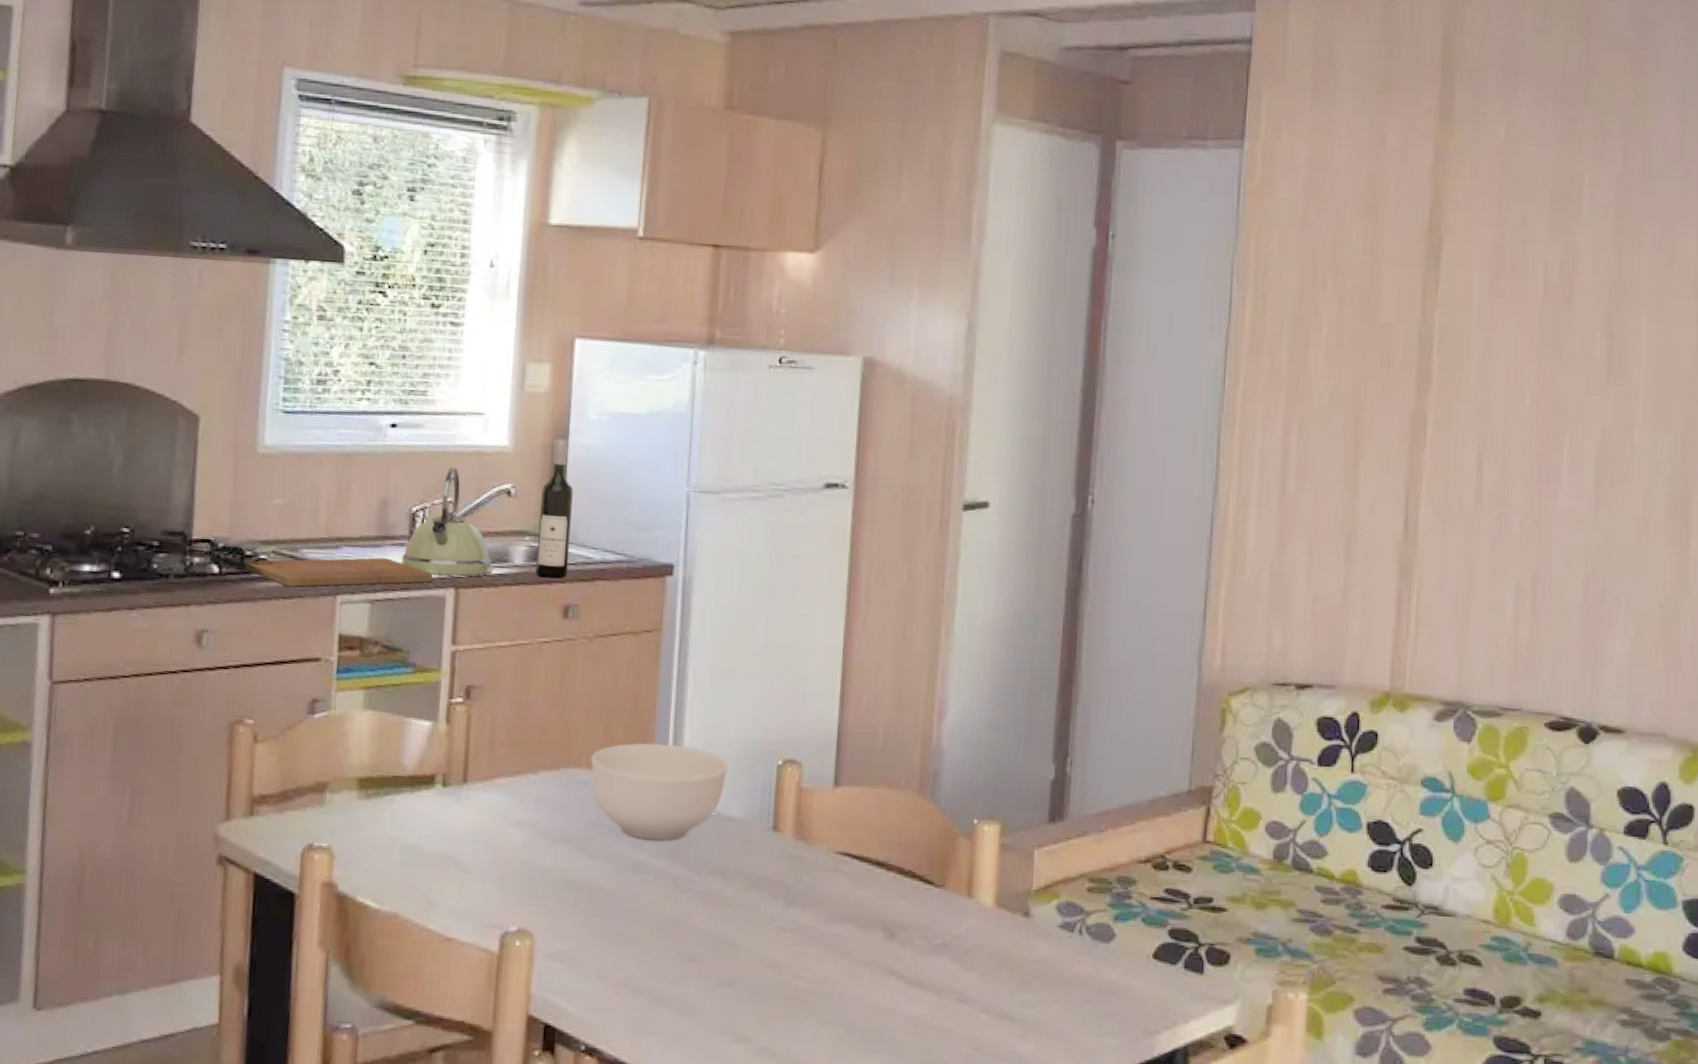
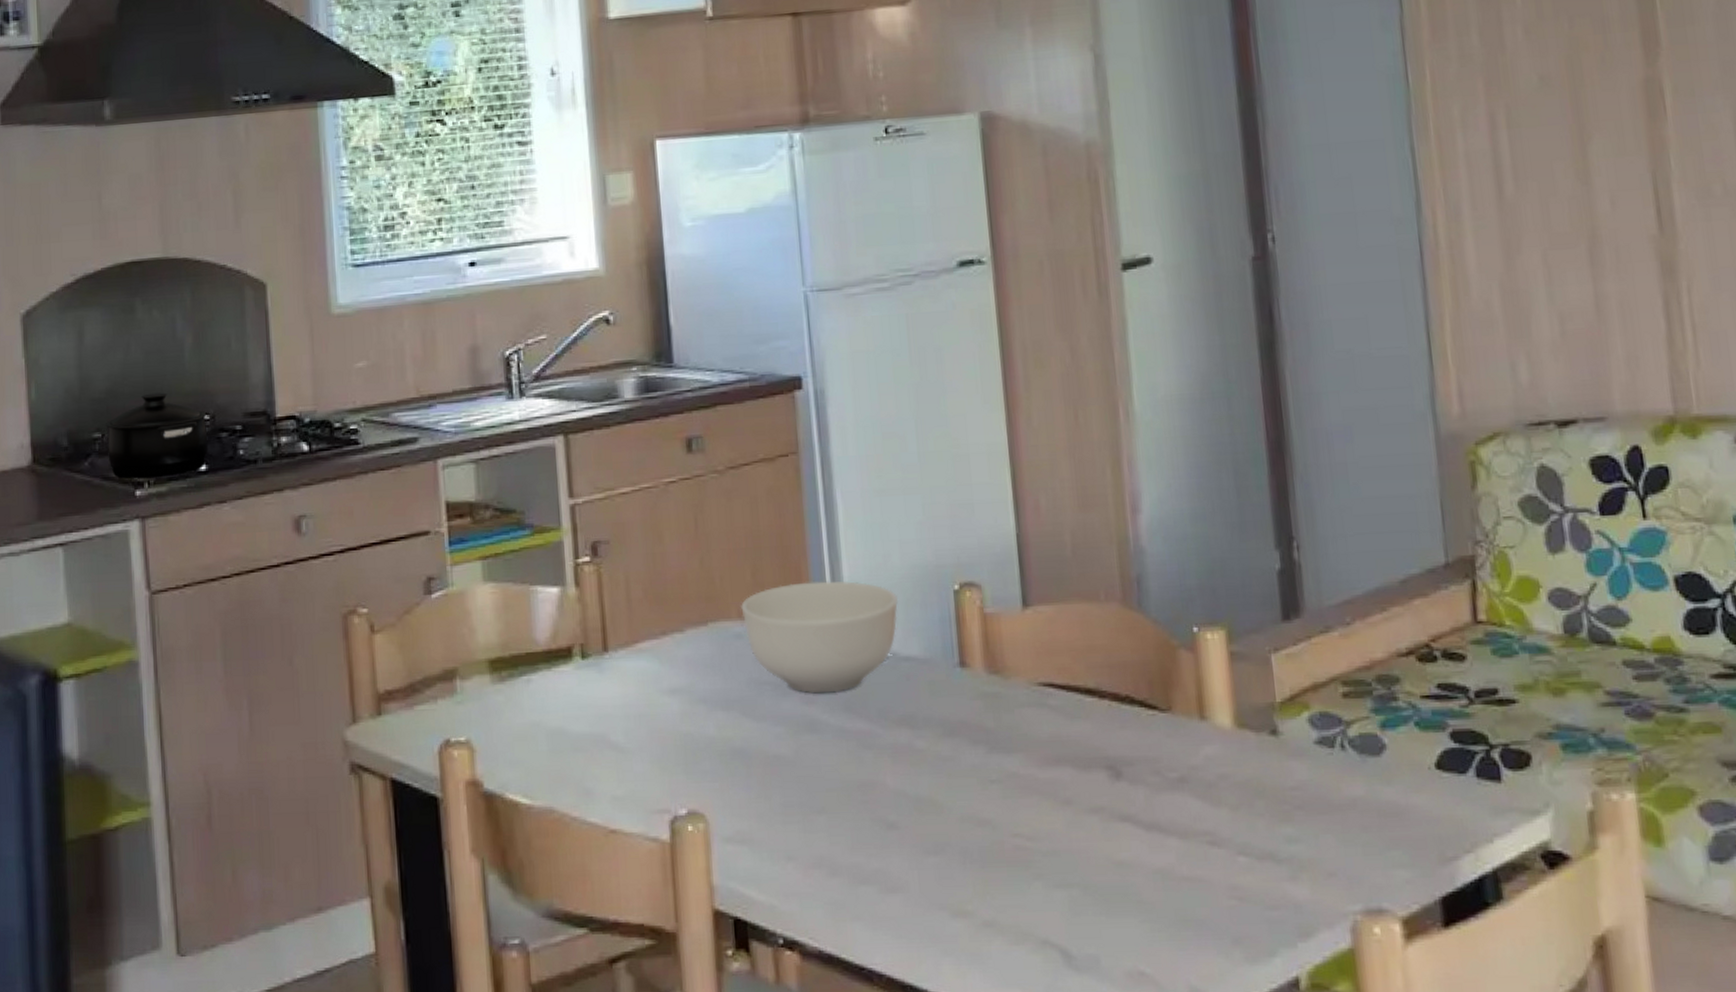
saucepan: none [27,501,126,580] -> present [104,392,208,480]
cutting board: present [244,557,433,587] -> none [335,411,538,456]
kettle: present [401,467,493,577] -> none [501,301,603,423]
bottle: present [536,438,574,579] -> none [643,252,684,410]

